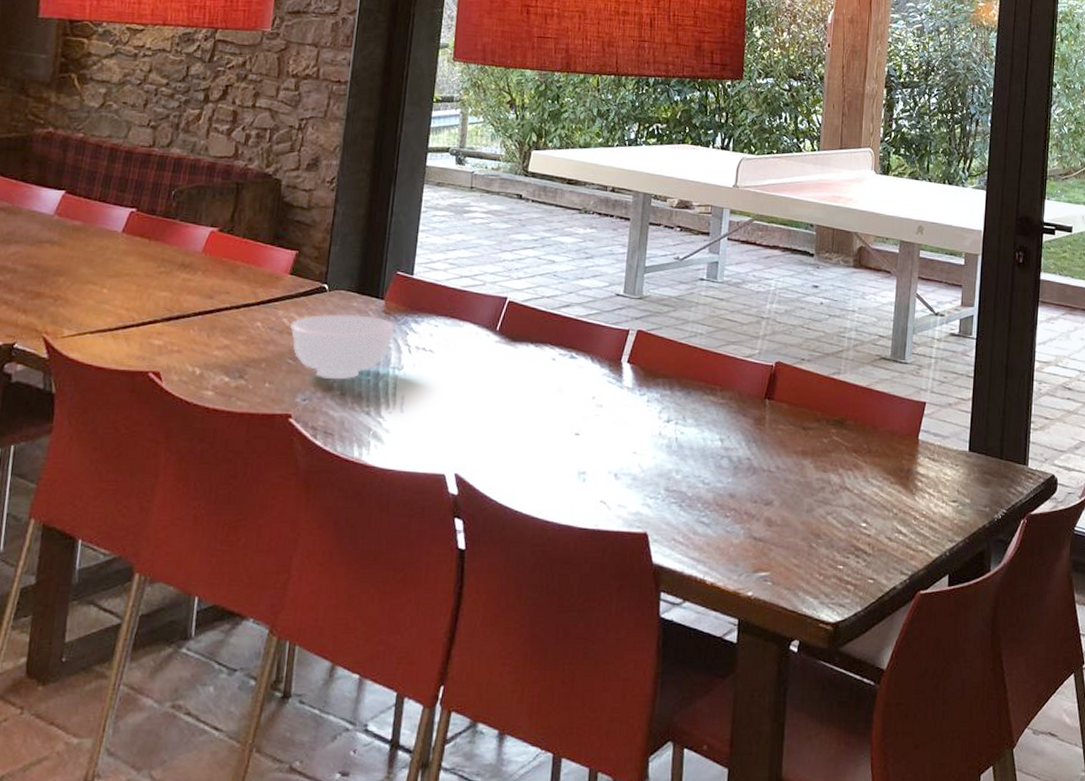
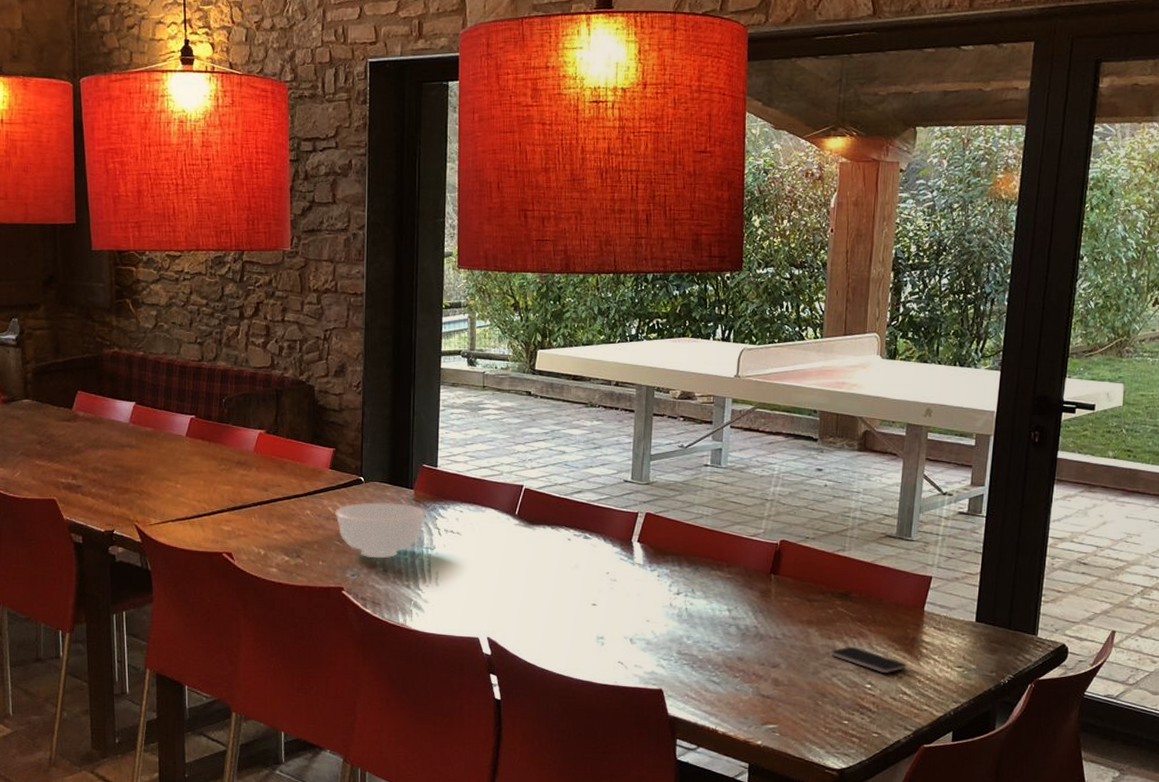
smartphone: none [824,480,902,509] -> present [829,646,907,673]

